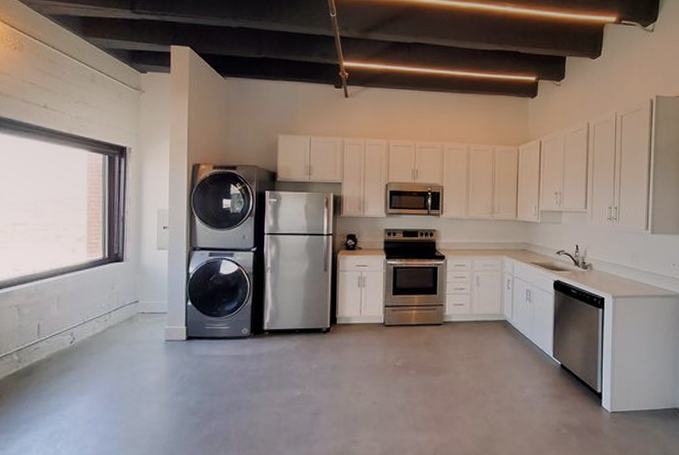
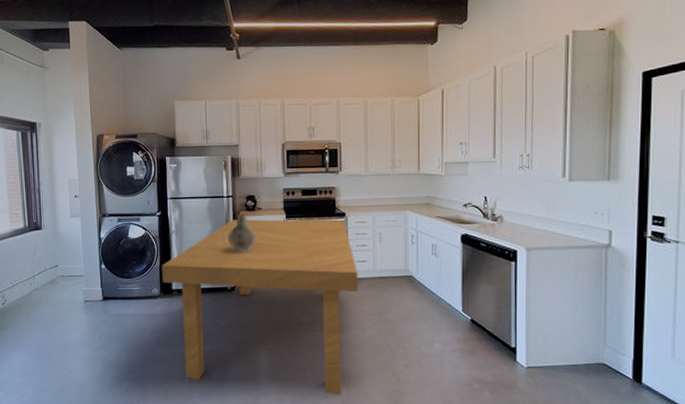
dining table: none [253,259,455,442] -> present [162,219,358,395]
ceramic jug: none [326,252,354,292] -> present [228,213,255,252]

